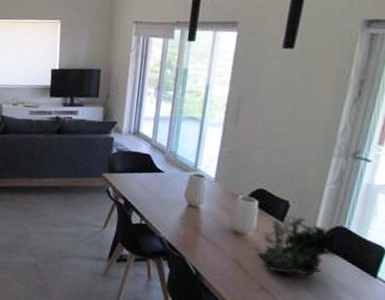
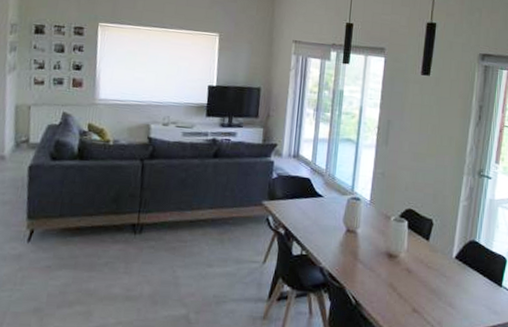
plant: present [258,215,339,276] -> none [409,234,473,293]

